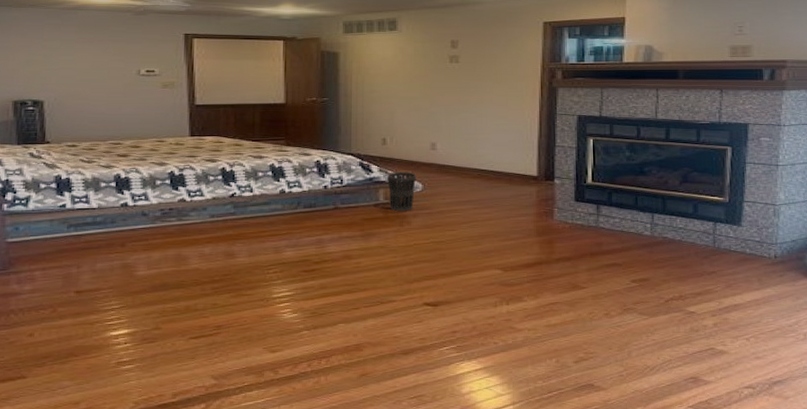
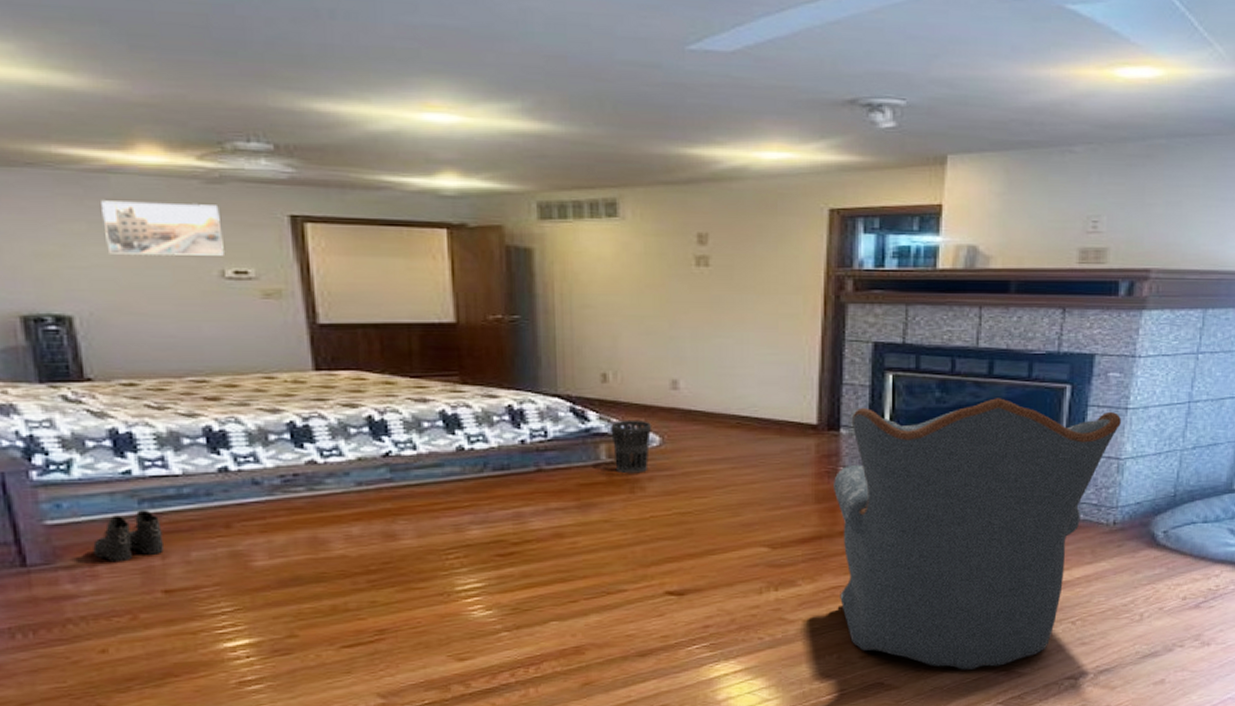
boots: none [34,232,80,270] -> present [93,509,164,563]
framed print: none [70,27,141,61] -> present [101,200,224,256]
armchair: none [550,157,774,376] -> present [834,398,1121,670]

